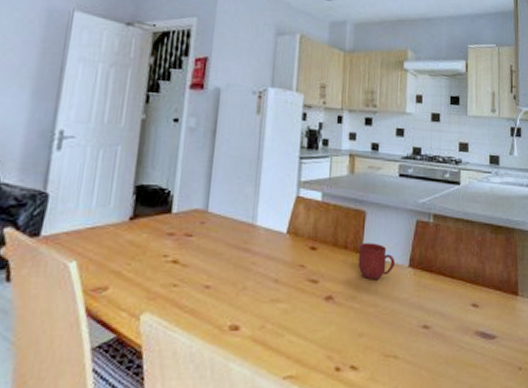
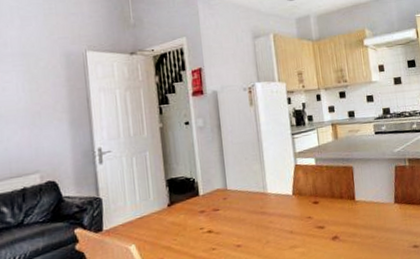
mug: present [358,242,395,280] -> none [352,189,383,219]

